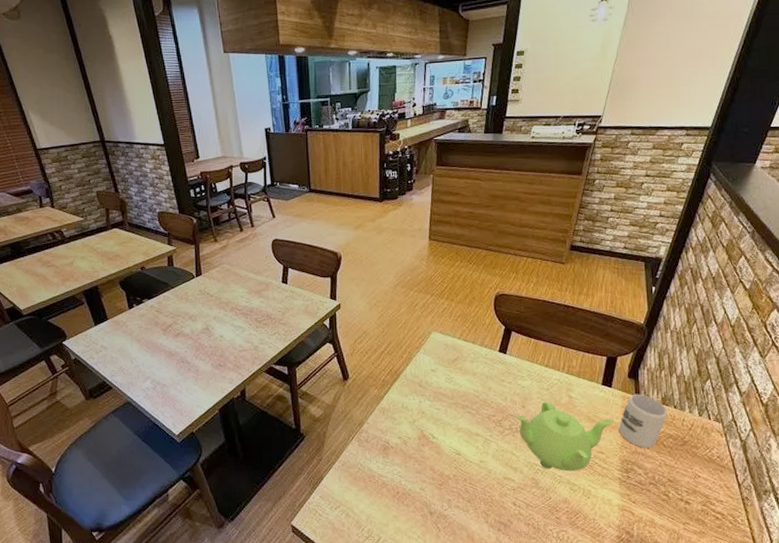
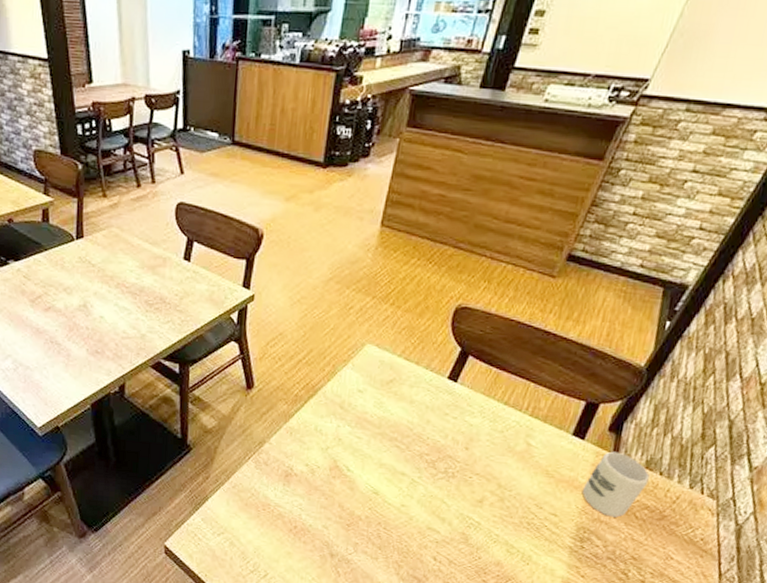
teapot: present [516,401,614,472] -> none [455,446,578,532]

